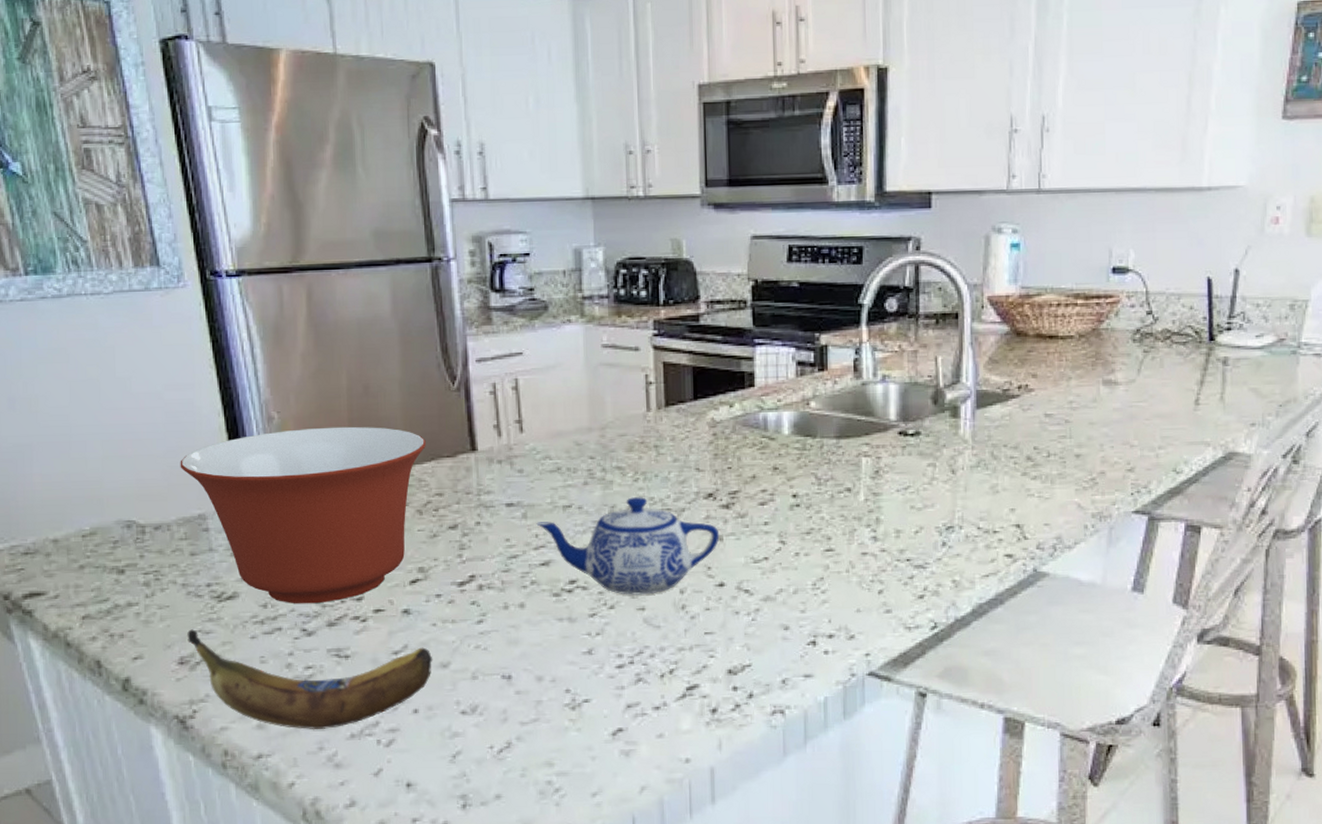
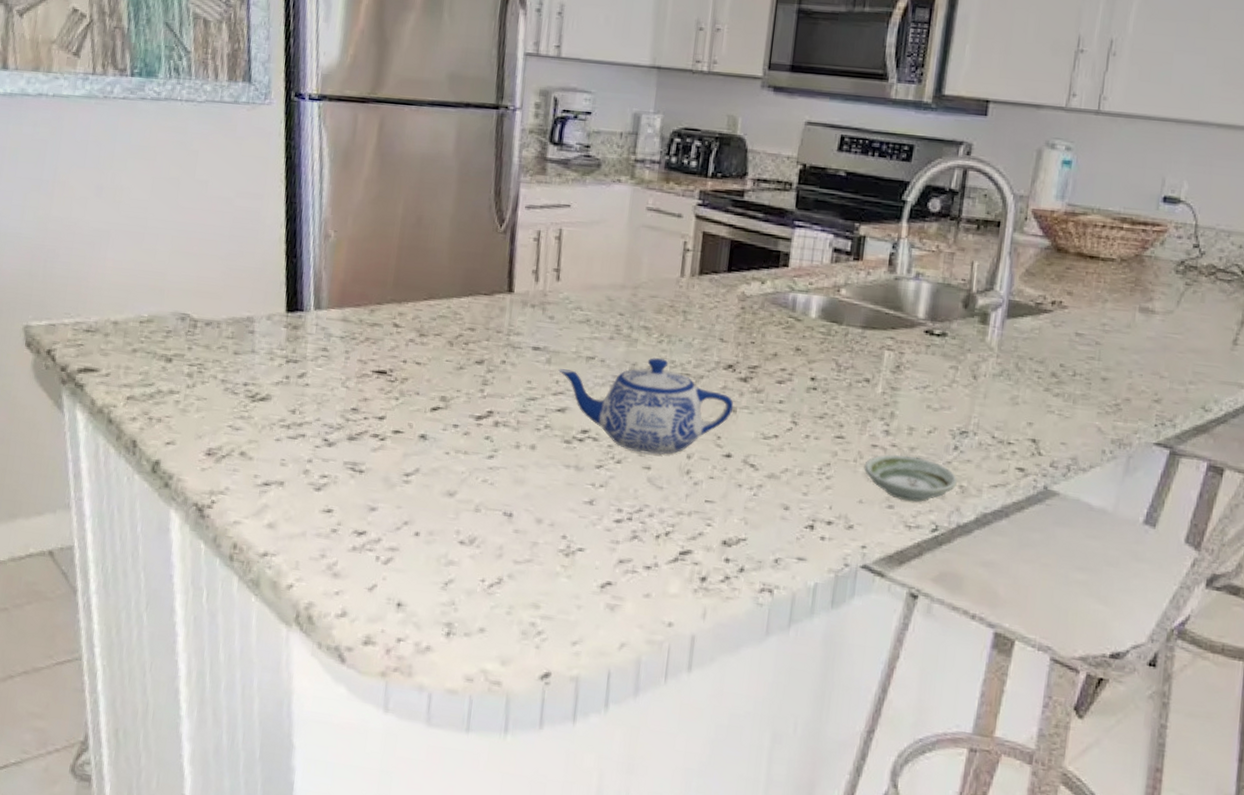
mixing bowl: present [180,426,426,604] -> none [238,249,467,417]
banana: present [187,629,433,730] -> none [218,423,441,538]
saucer: none [857,558,949,604] -> present [864,454,957,502]

